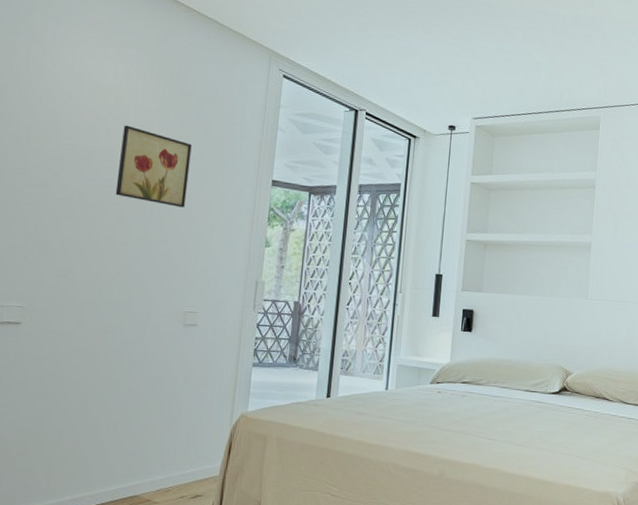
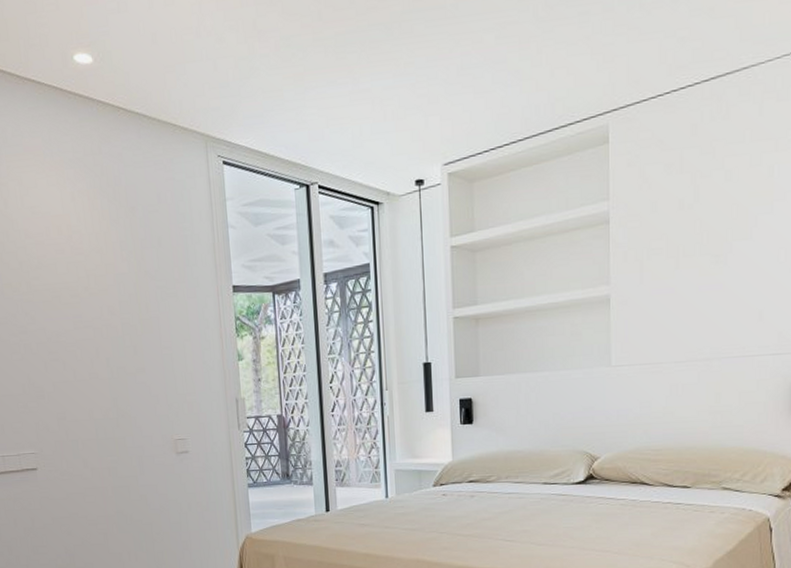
wall art: present [115,125,192,208] -> none [81,253,154,333]

